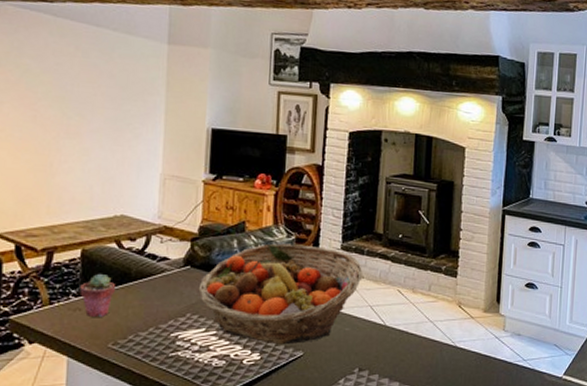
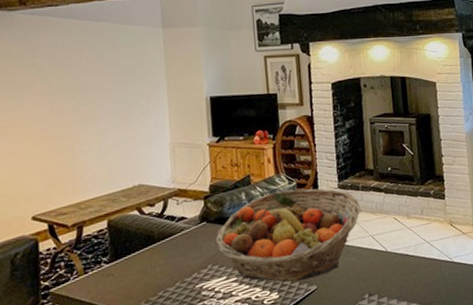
potted succulent: present [80,274,116,317] -> none [110,240,142,280]

